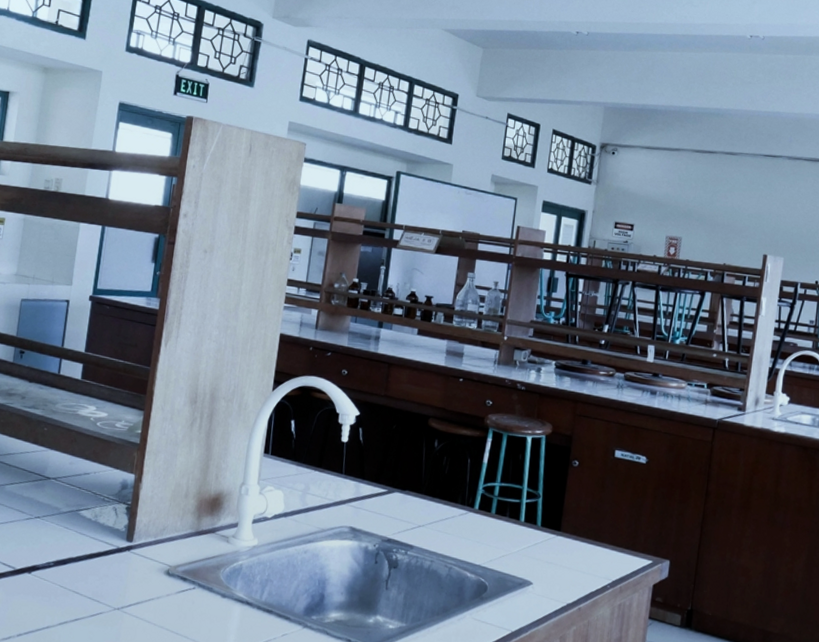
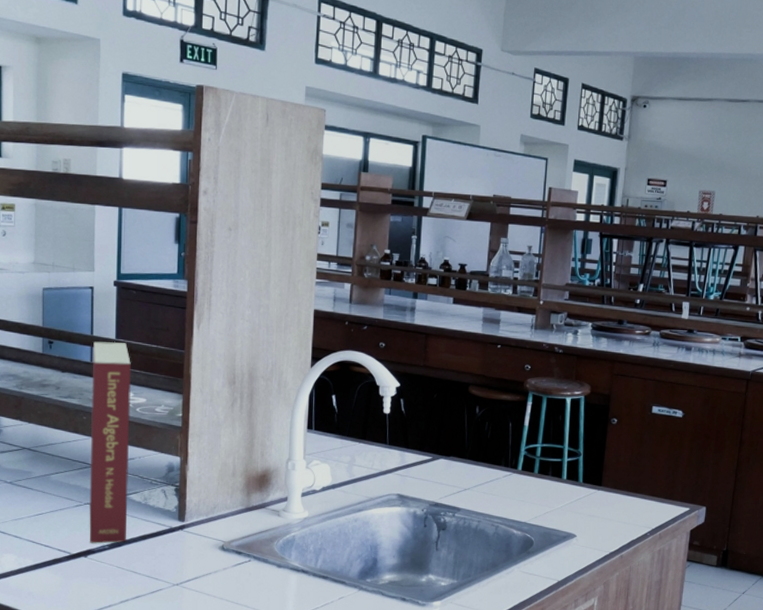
book: none [36,353,97,560] -> present [89,341,132,543]

